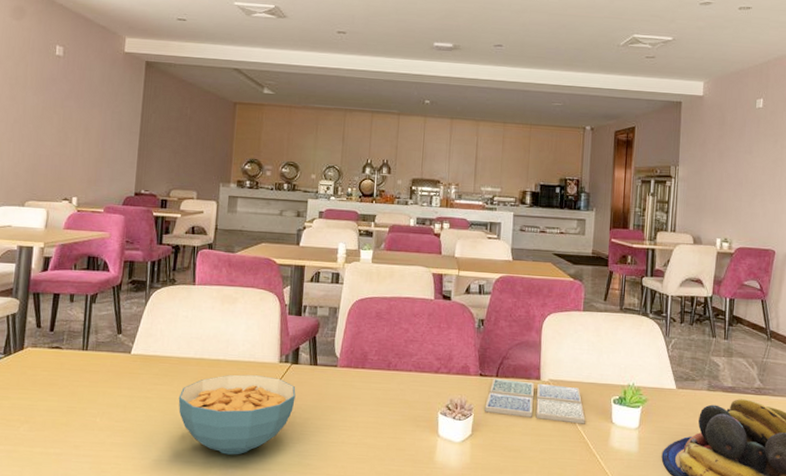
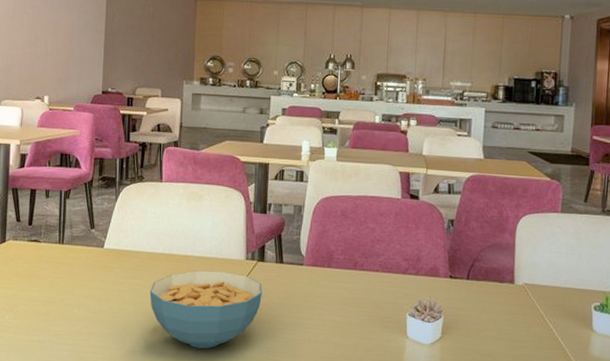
drink coaster: present [485,378,586,424] -> none [455,280,563,331]

